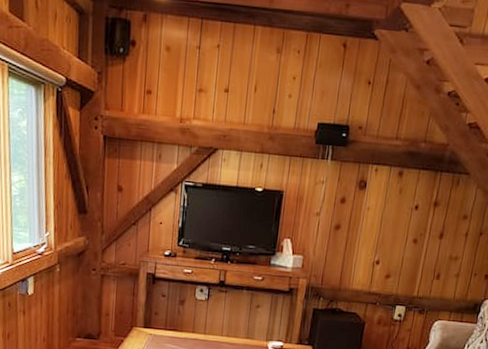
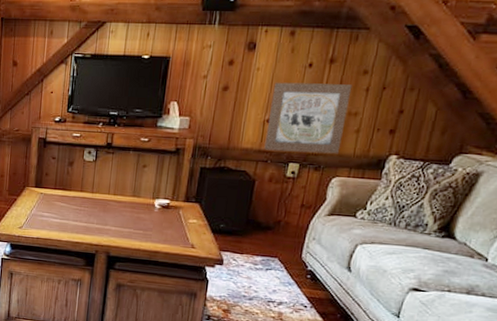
wall art: none [373,223,454,298] -> present [264,82,353,154]

